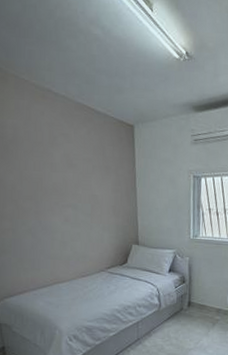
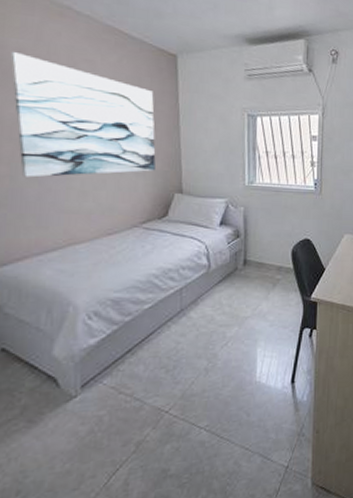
wall art: none [9,131,118,231] -> present [10,52,156,178]

